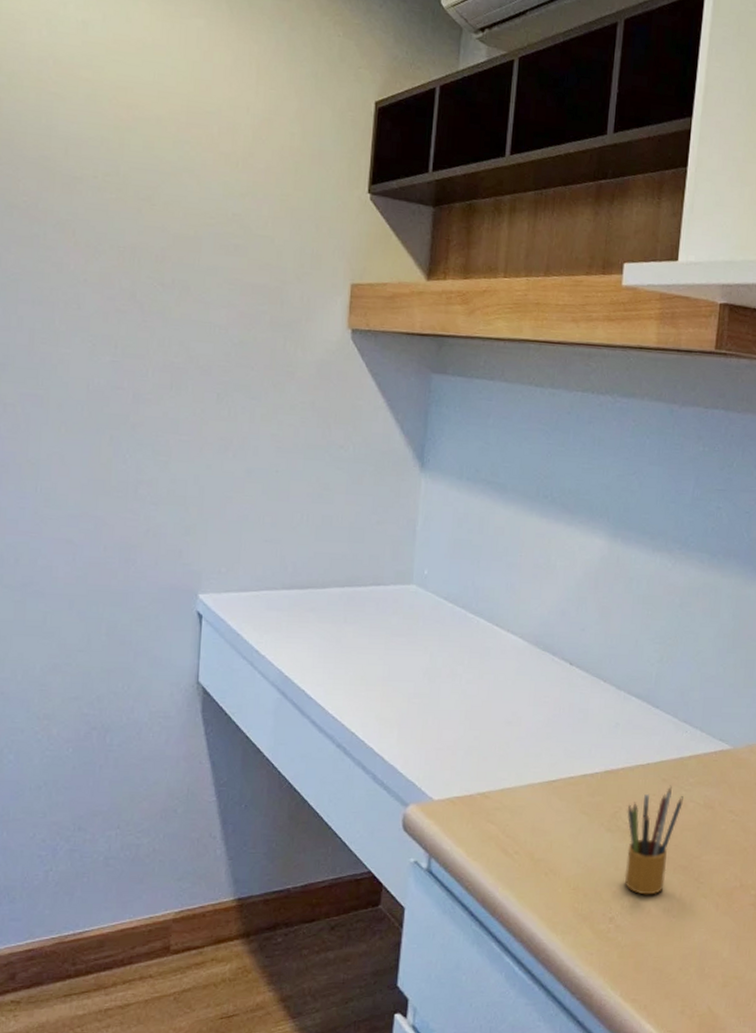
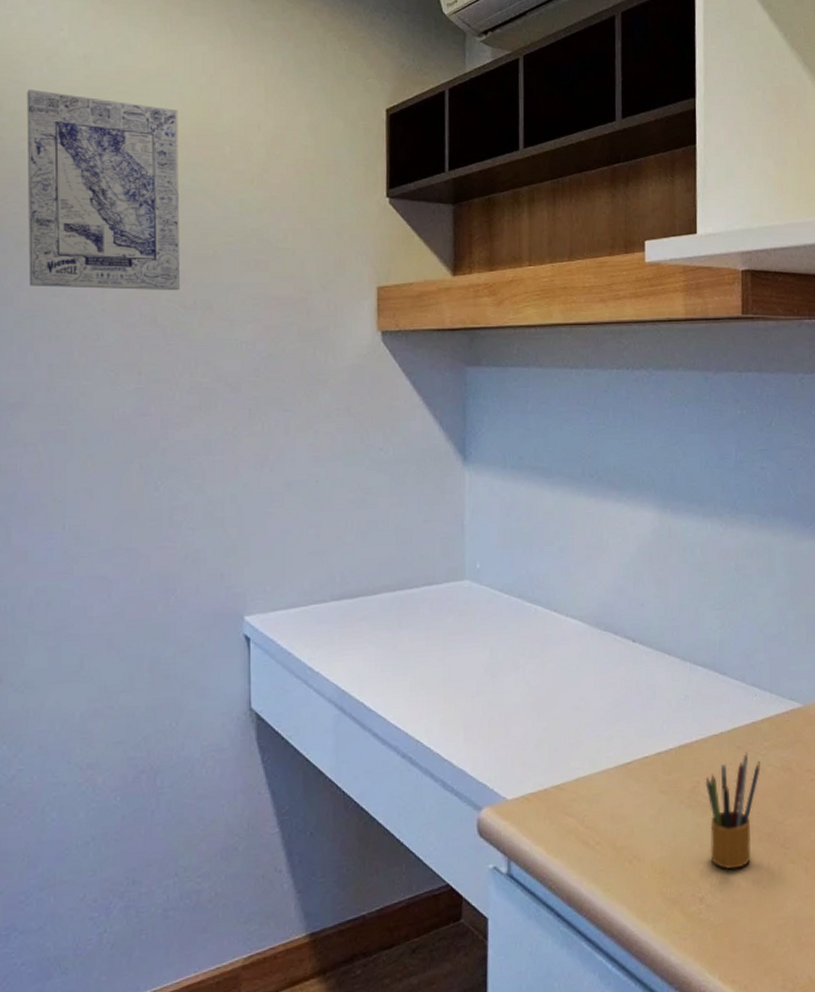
wall art: none [17,50,170,269] -> present [26,89,181,291]

